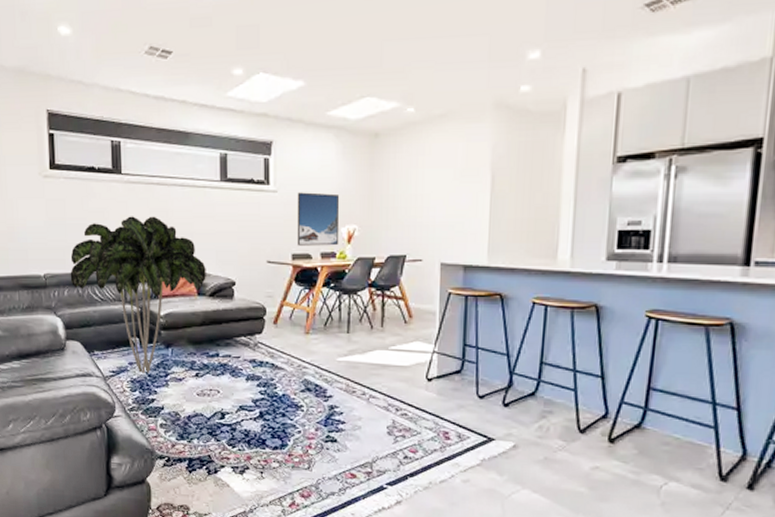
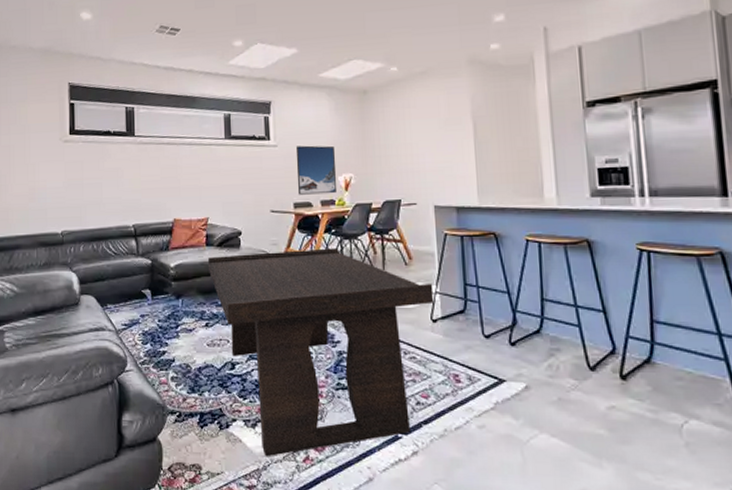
indoor plant: present [70,216,206,373] -> none [86,173,214,325]
coffee table: none [200,303,432,501] -> present [208,248,434,457]

